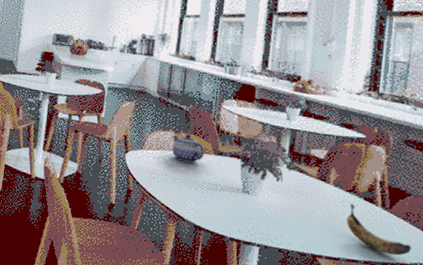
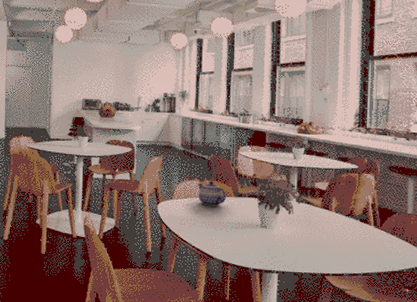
banana: present [346,204,412,256] -> none [347,226,399,265]

